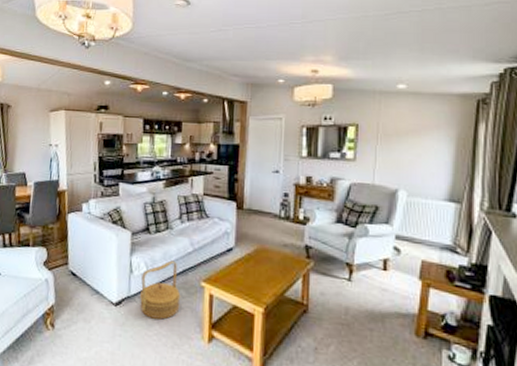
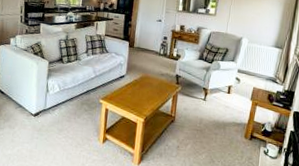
woven basket: present [139,260,181,320] -> none [53,83,85,127]

